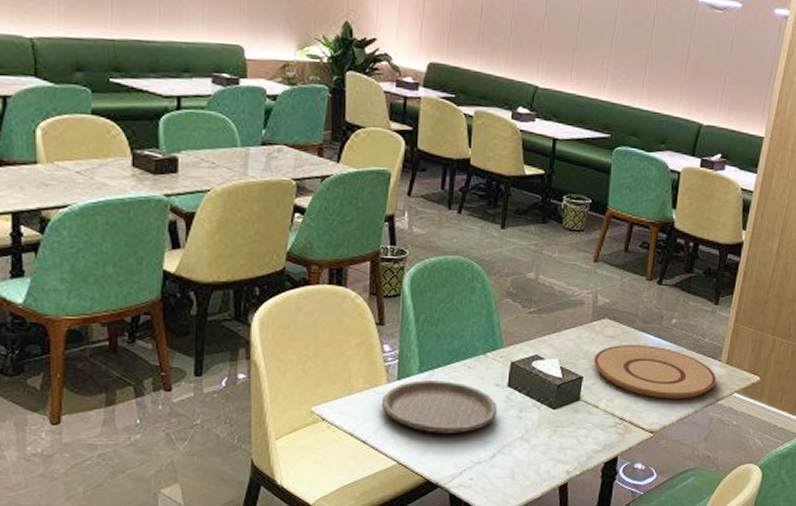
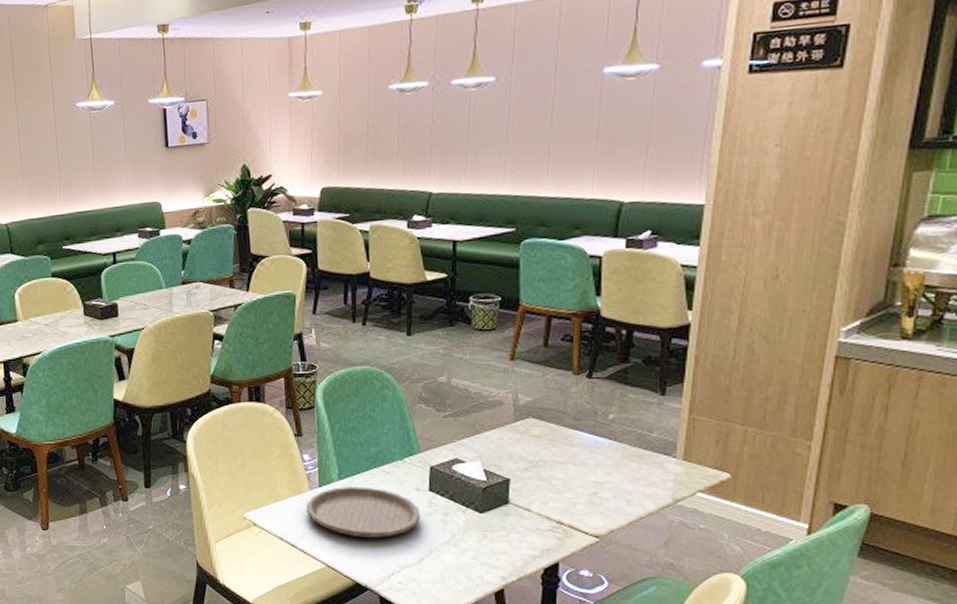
plate: present [593,345,716,399] -> none [520,444,672,501]

